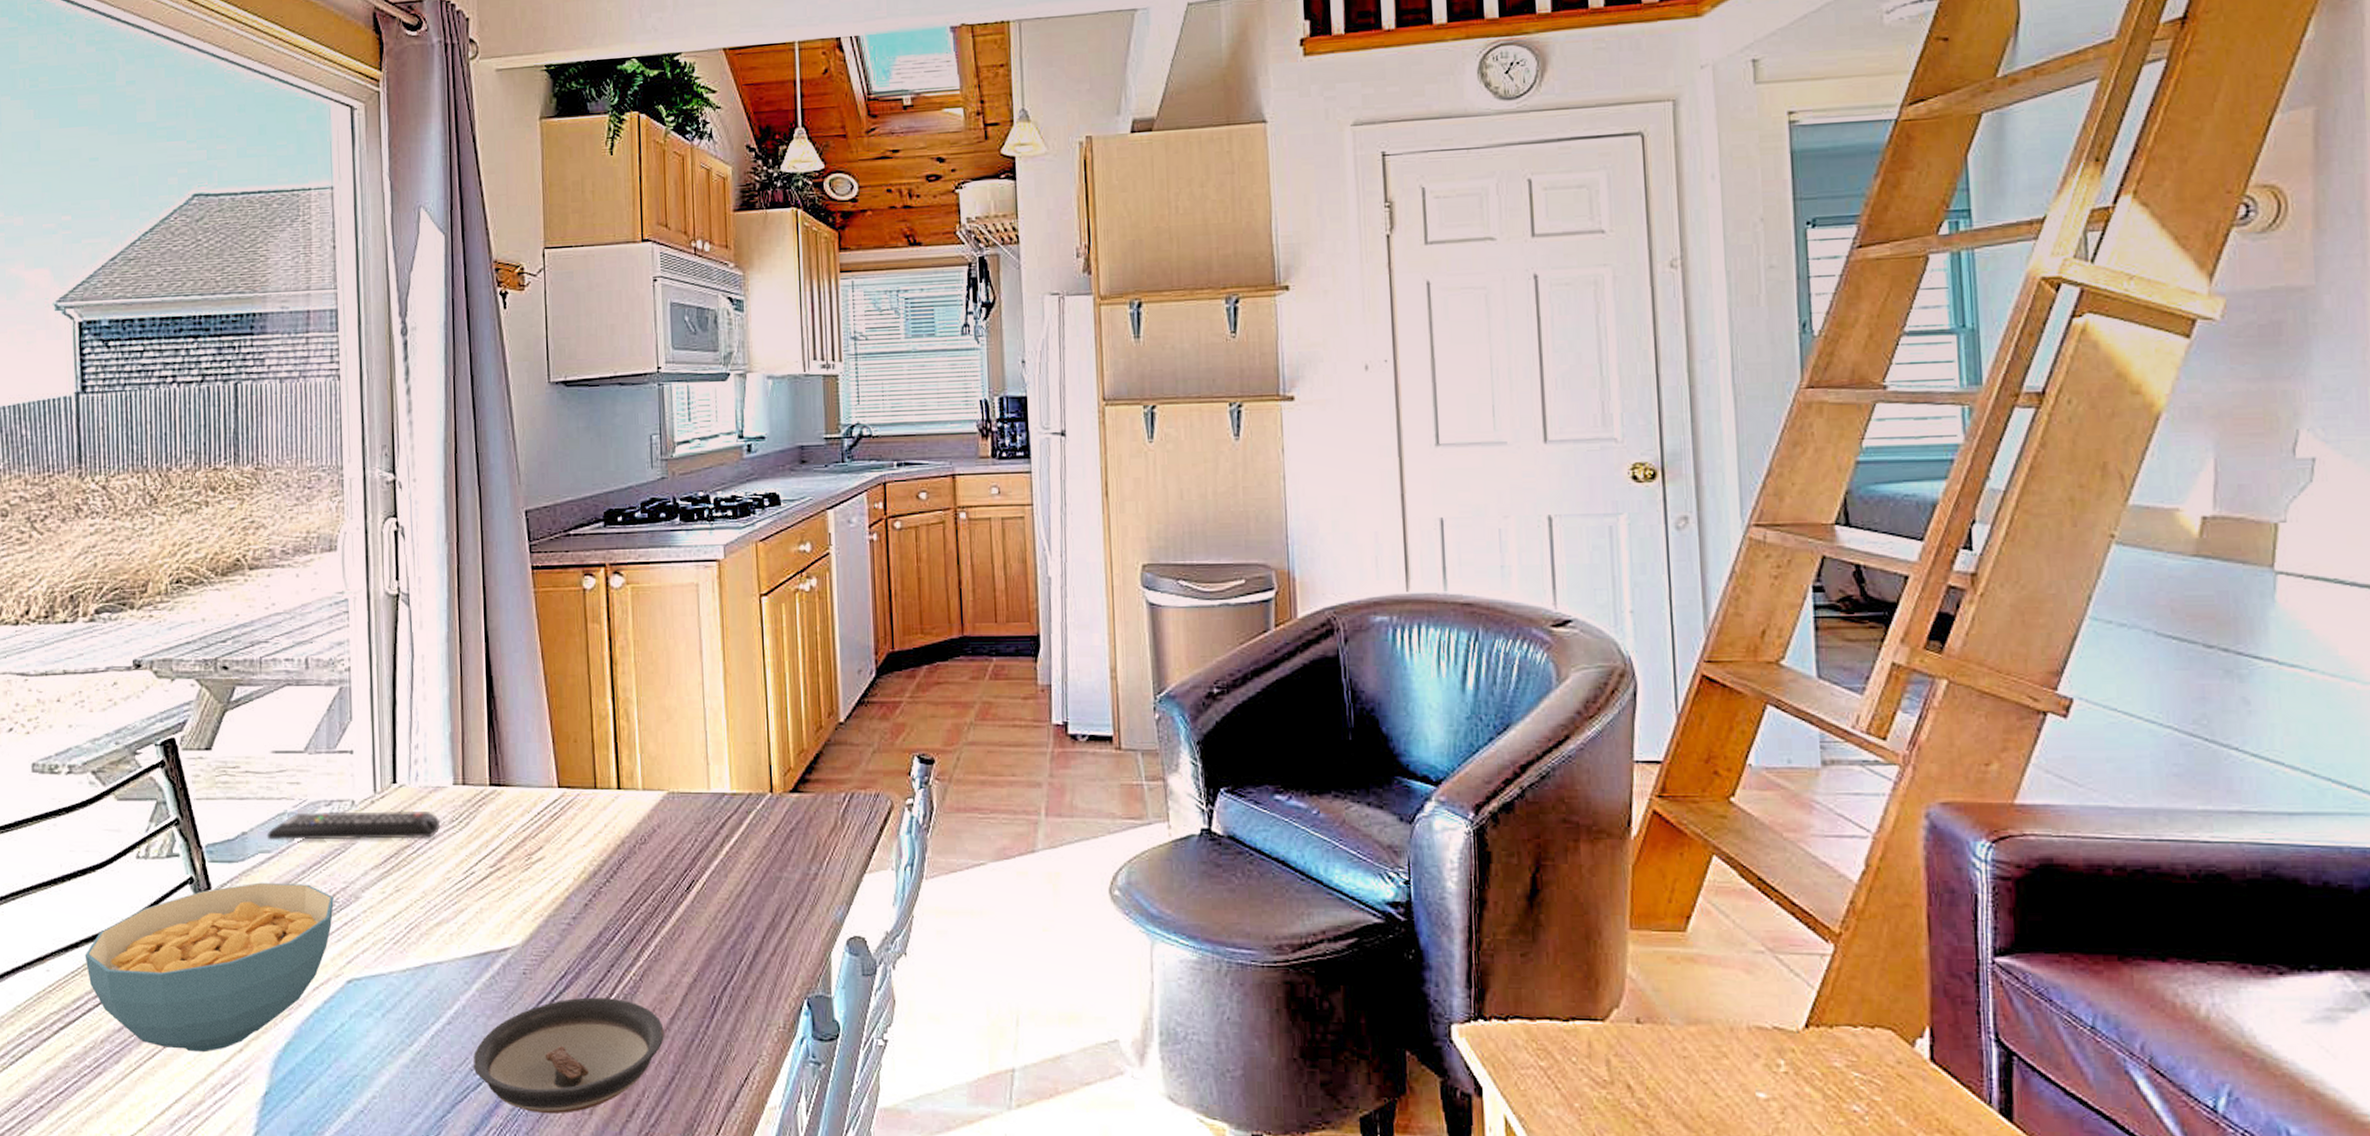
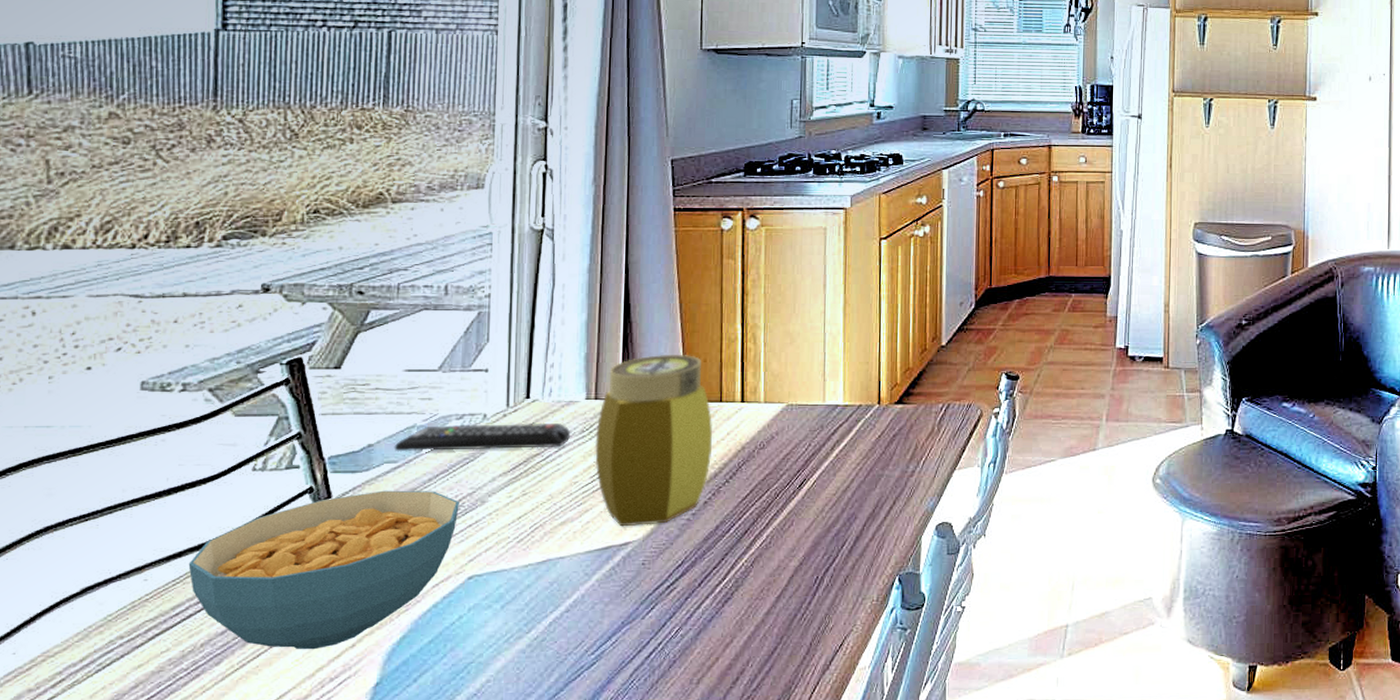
jar: none [466,734,590,930] -> present [595,355,713,527]
saucer: present [474,997,664,1114] -> none [589,582,770,686]

